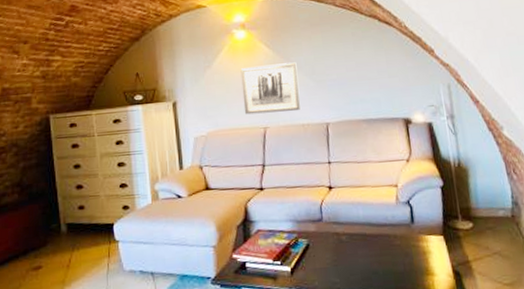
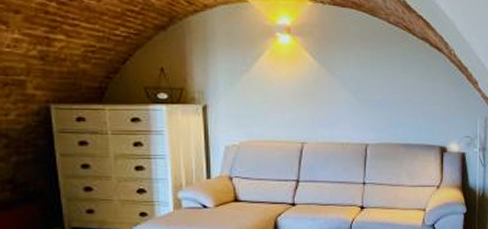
wall art: present [240,62,301,115] -> none [281,76,342,128]

